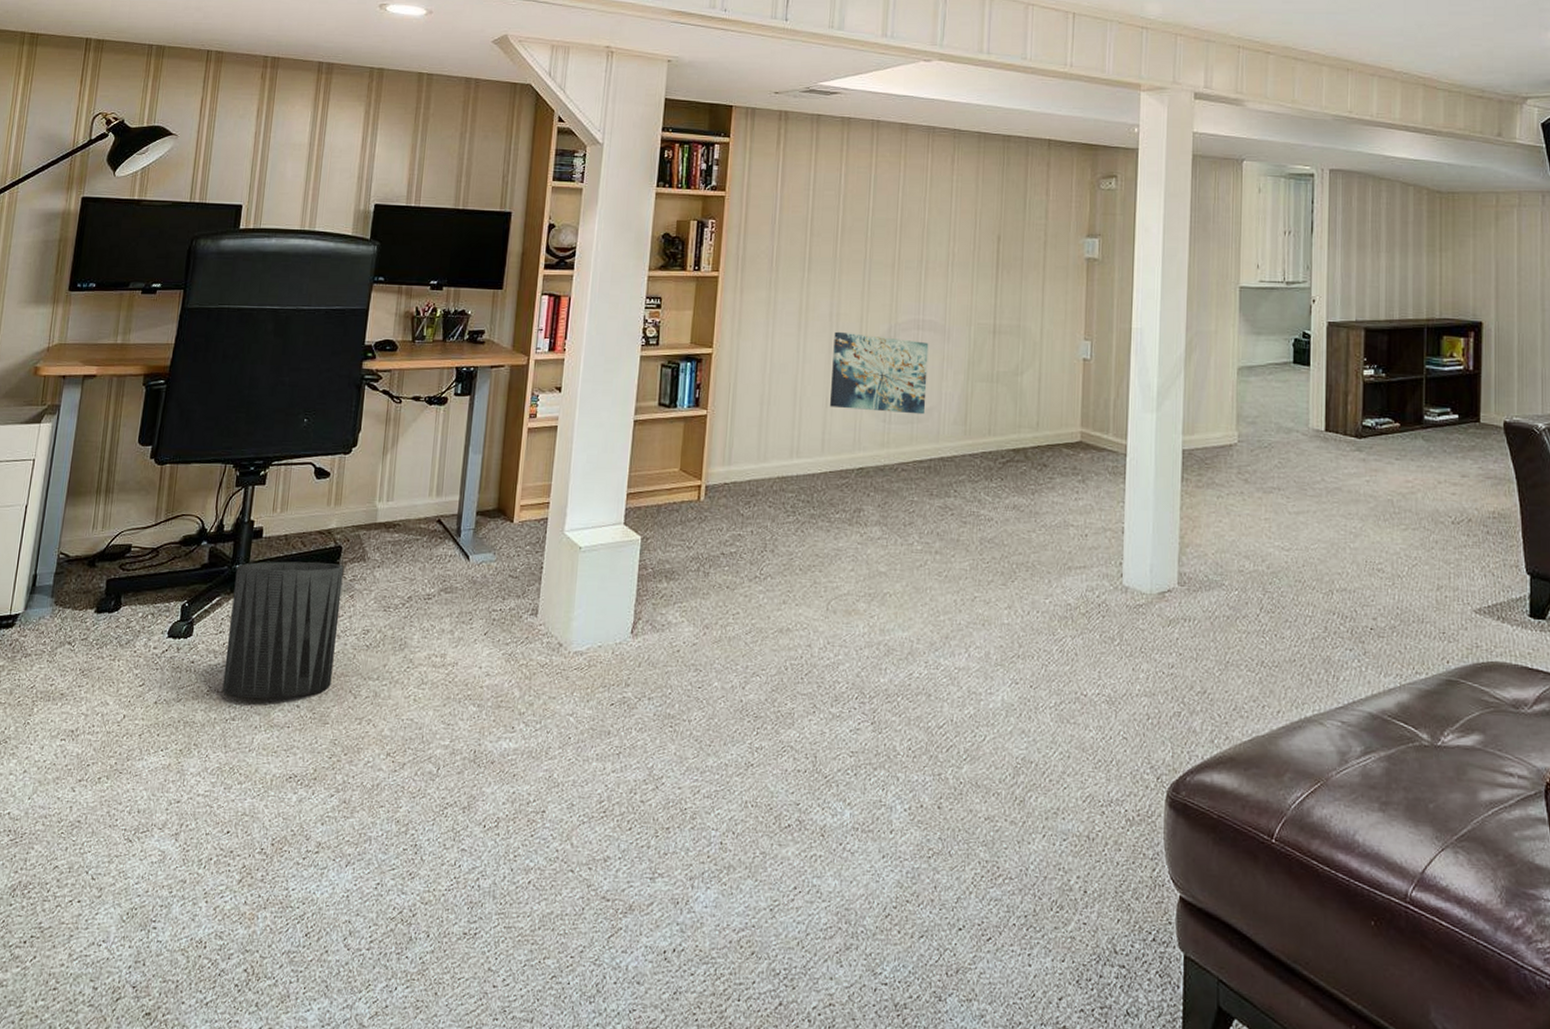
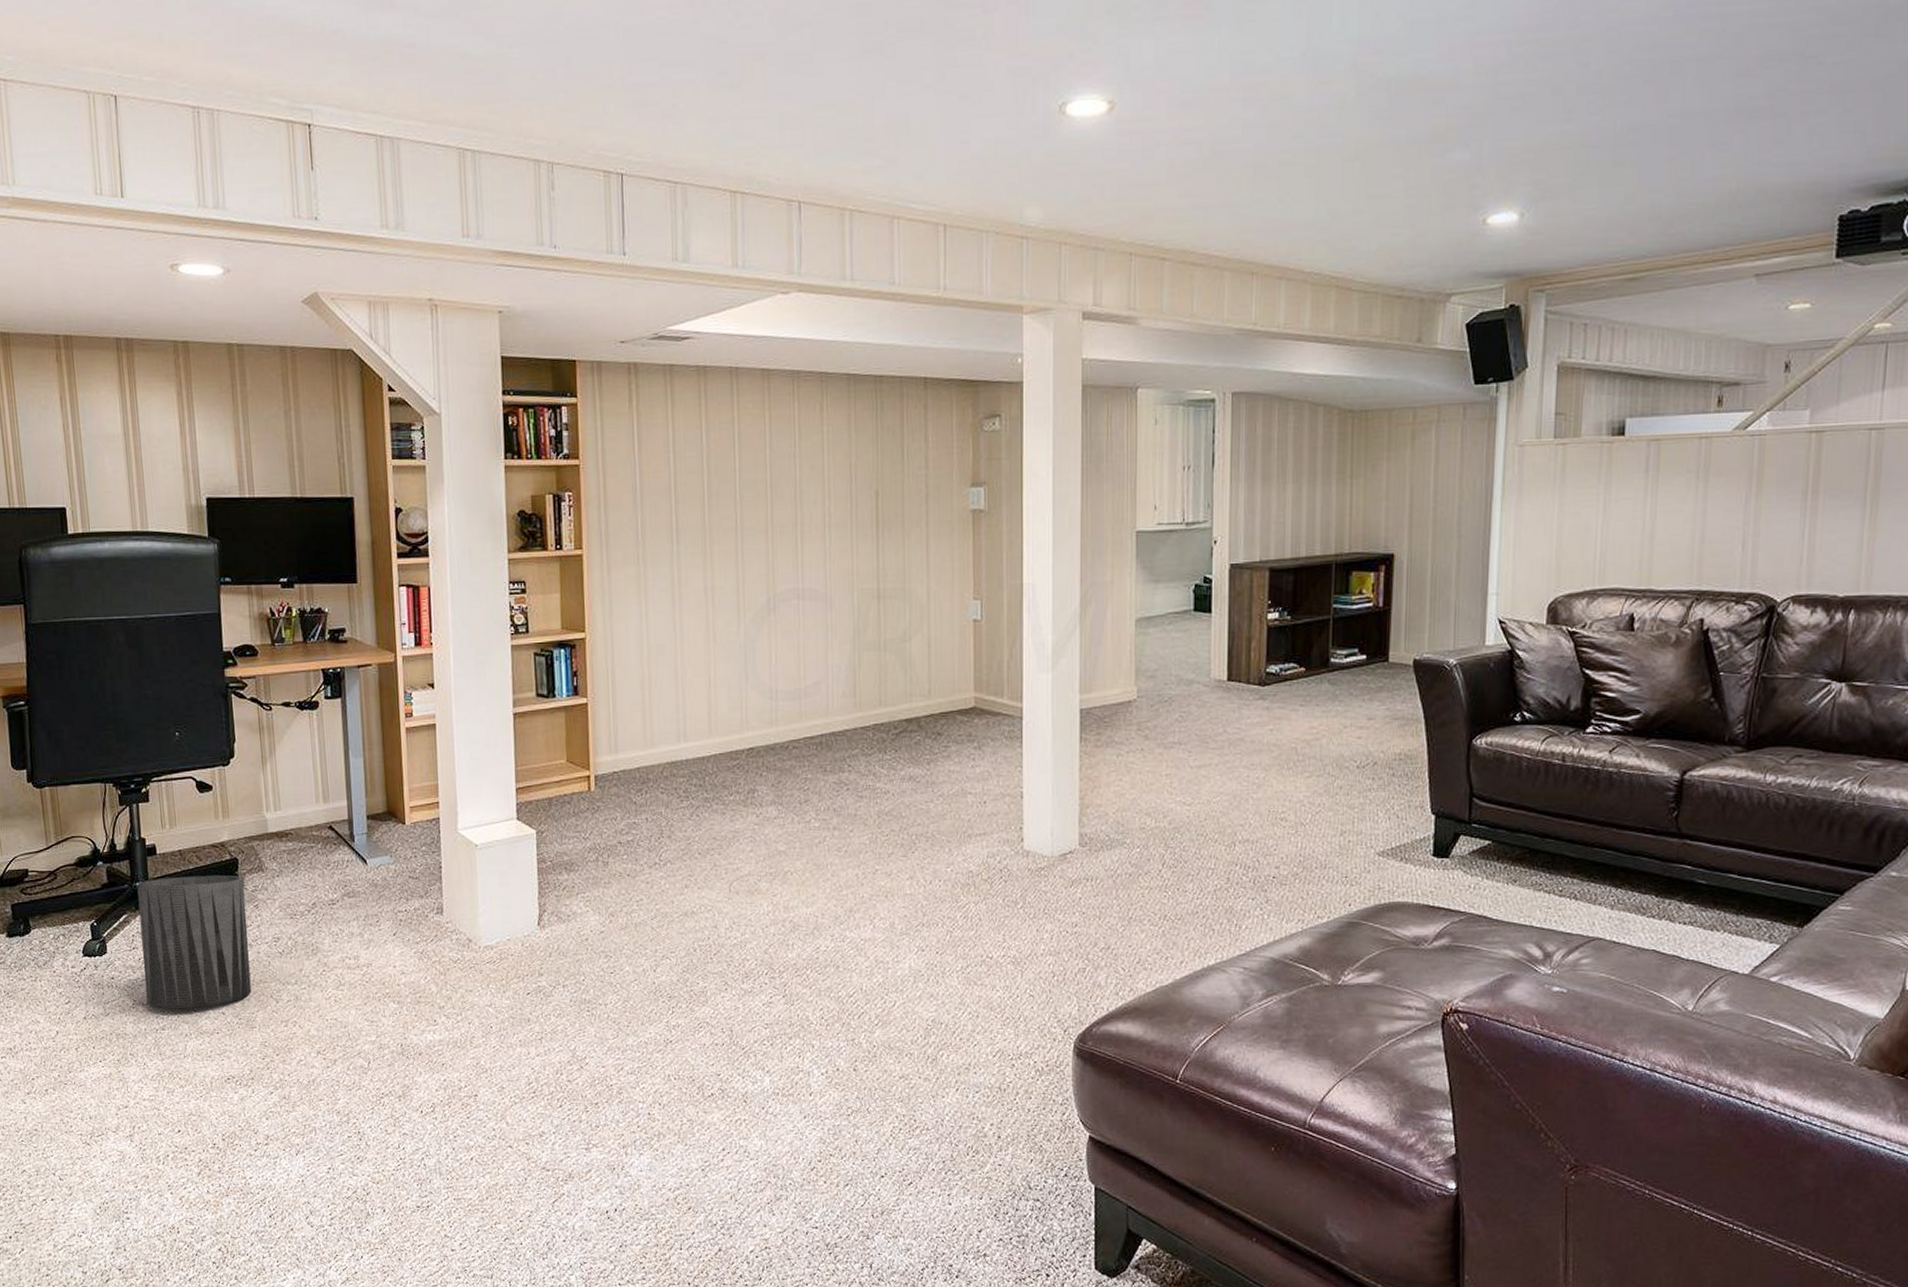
wall art: present [830,331,929,415] -> none [711,606,813,689]

